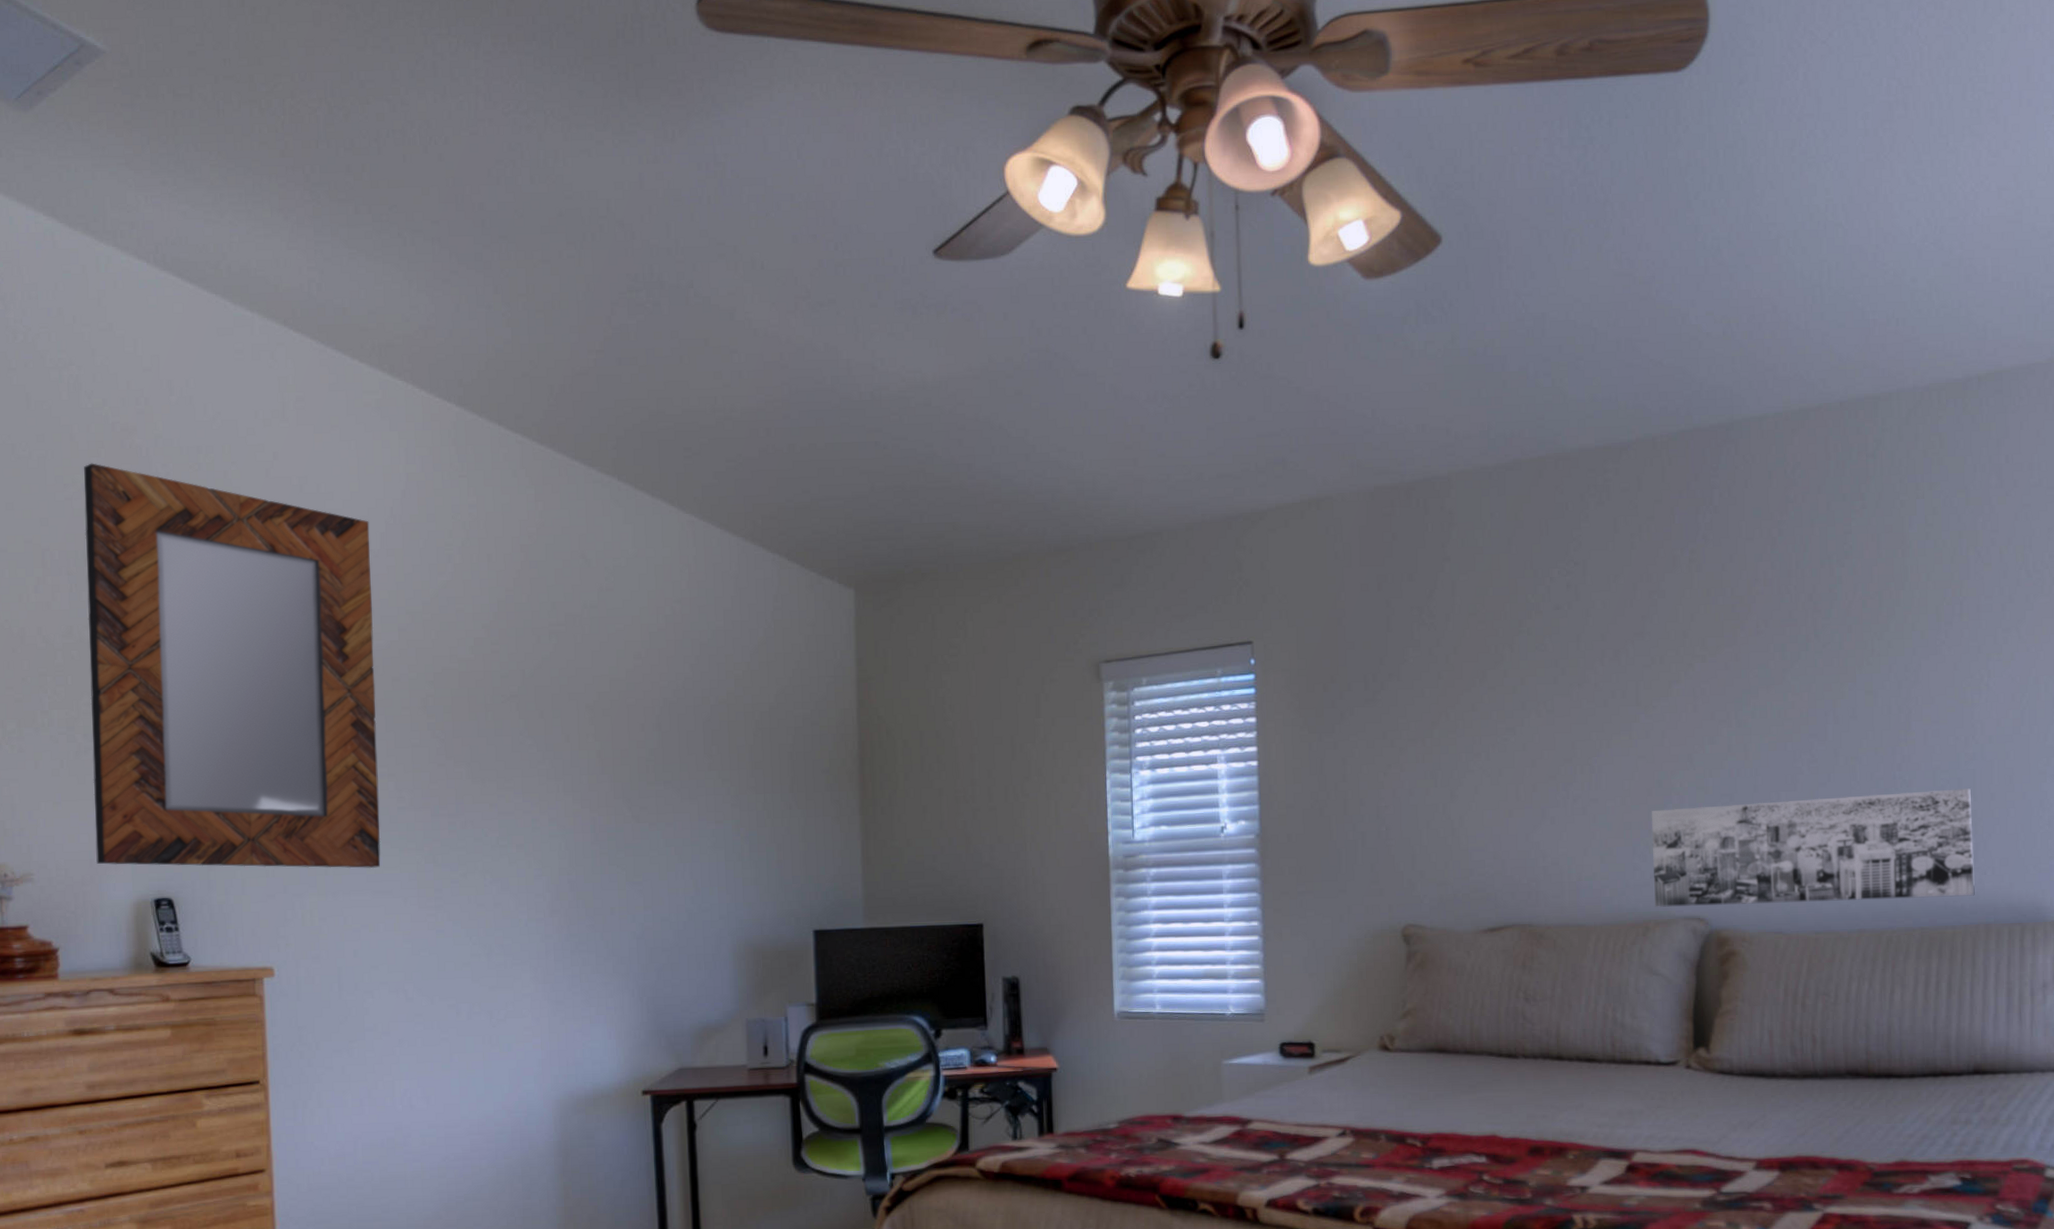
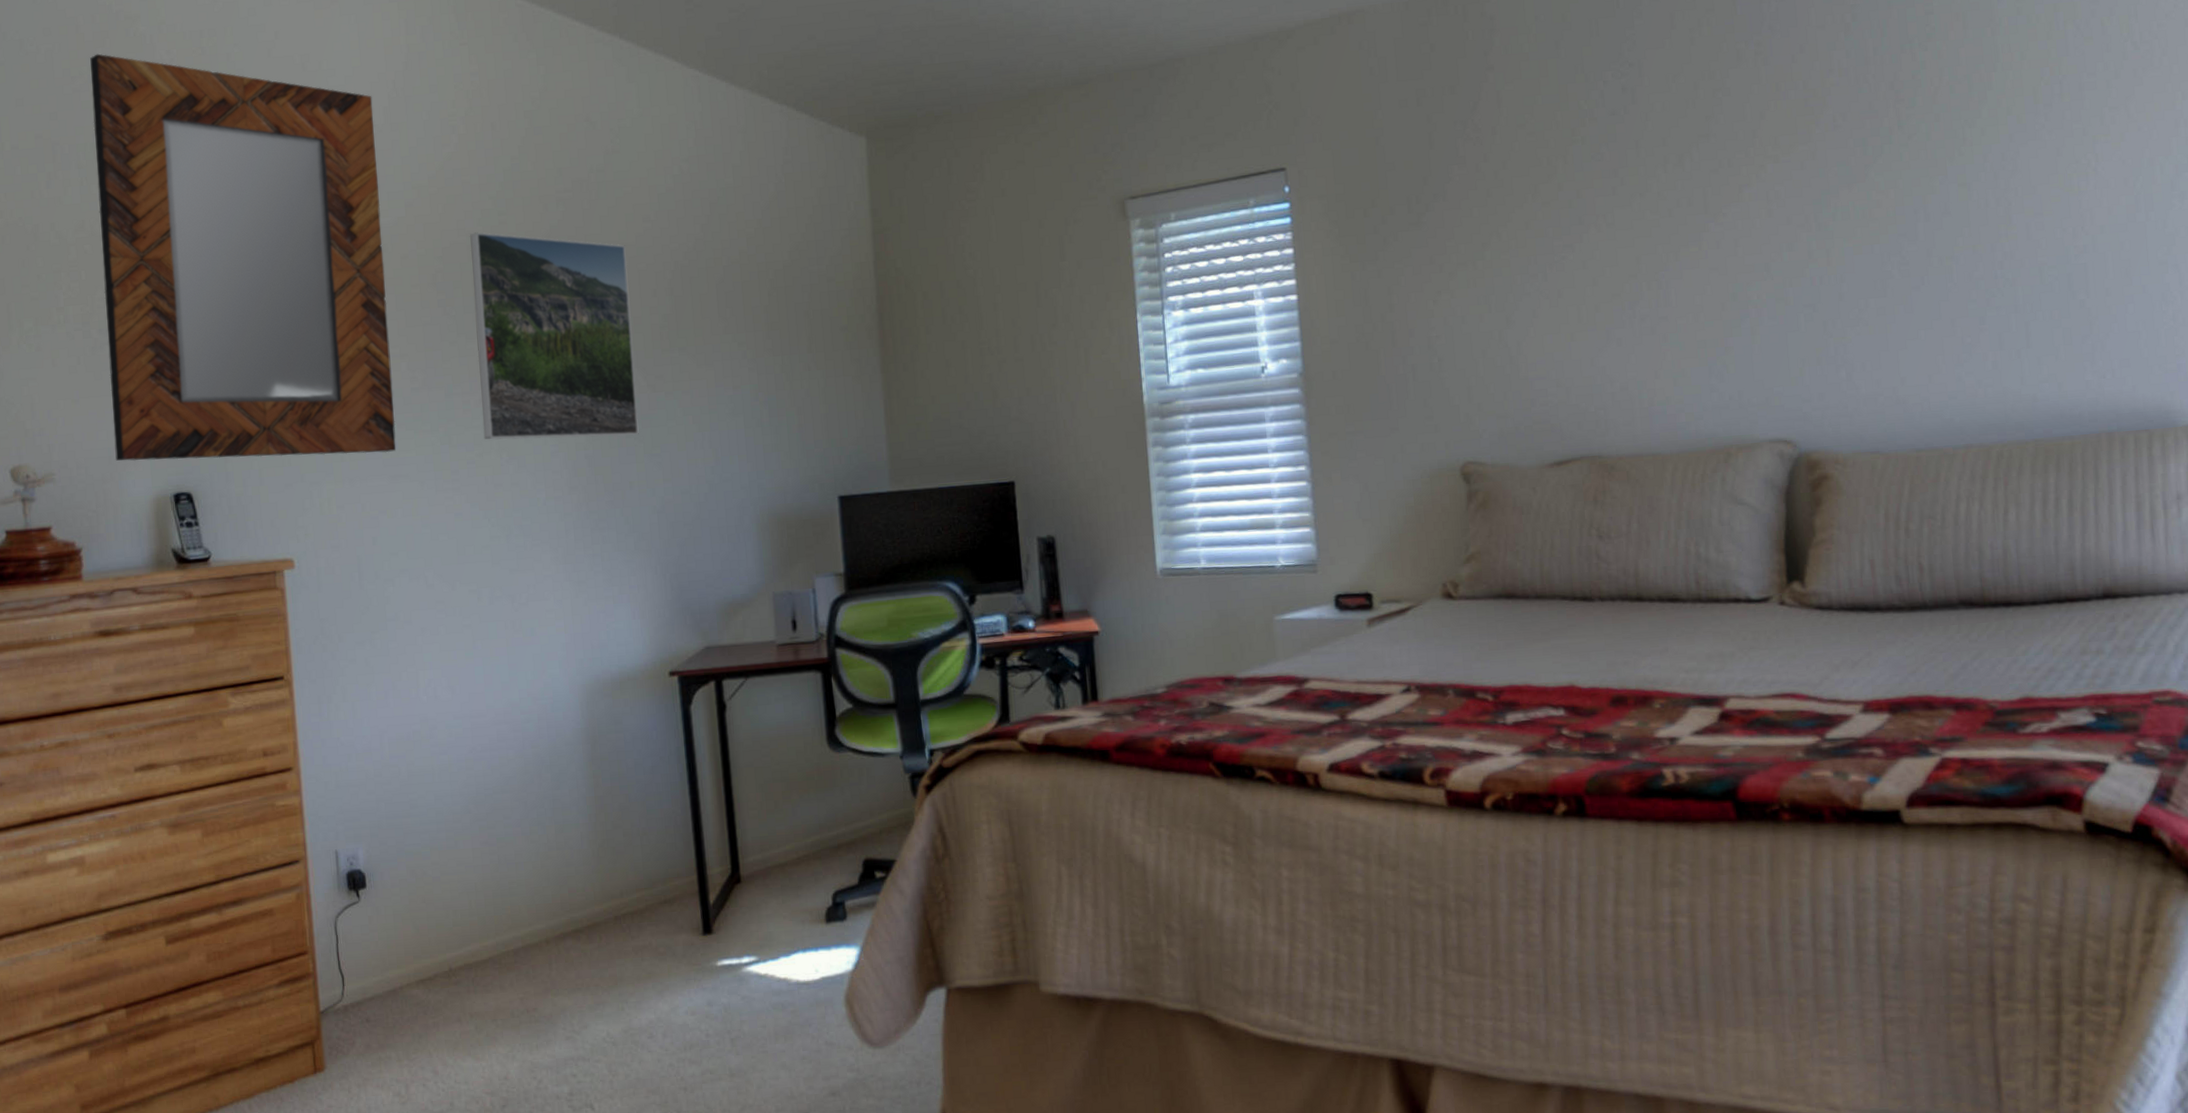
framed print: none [461,659,622,864] -> present [469,232,639,440]
wall art: present [1651,788,1975,907] -> none [1726,284,2094,431]

